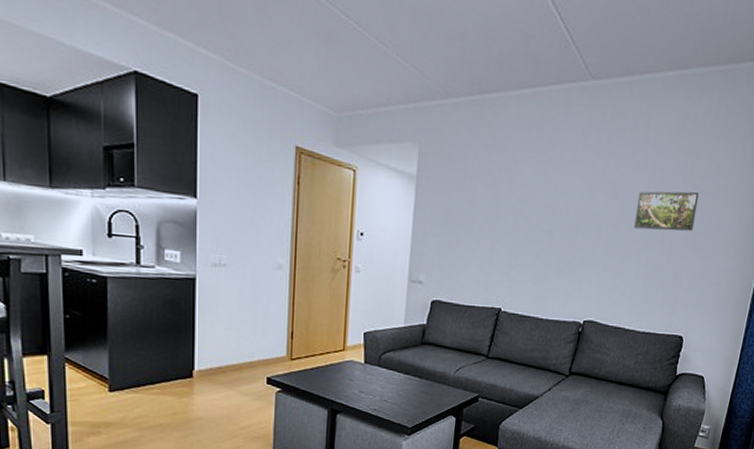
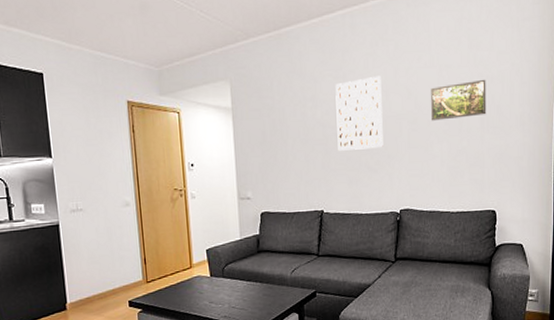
wall art: none [528,167,588,249] -> present [335,75,383,151]

